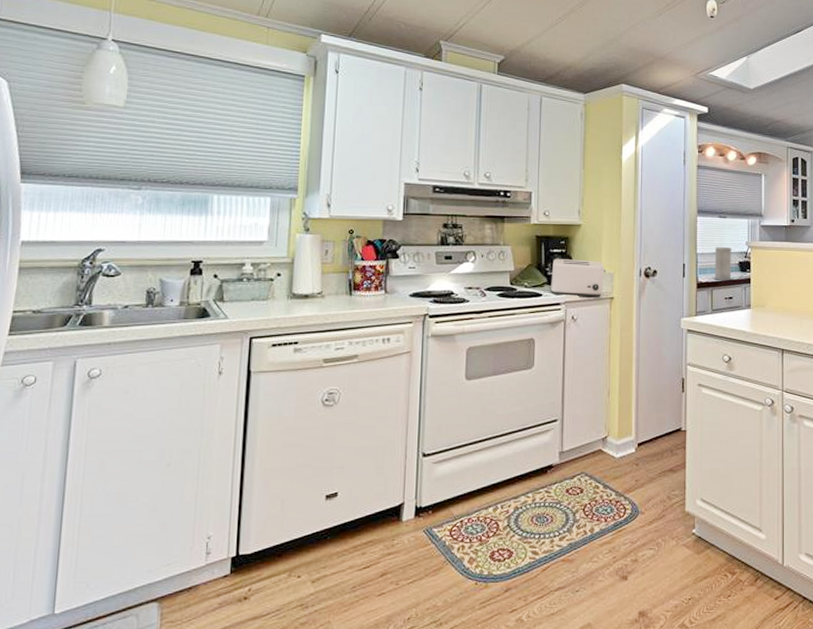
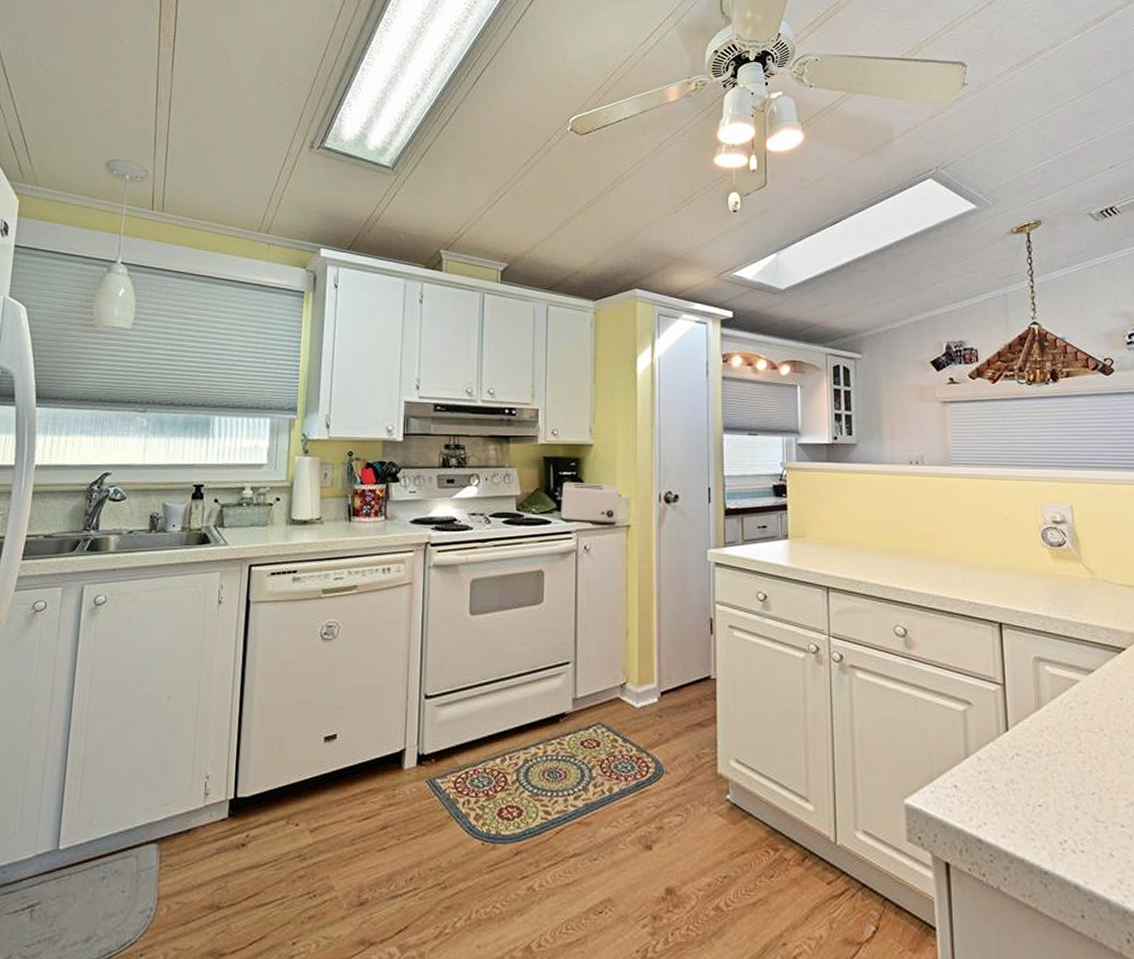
canister: present [714,246,732,281] -> none [744,467,765,508]

